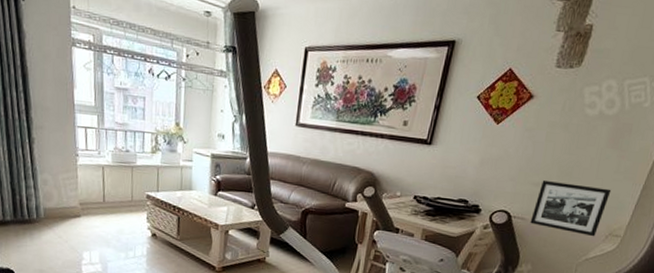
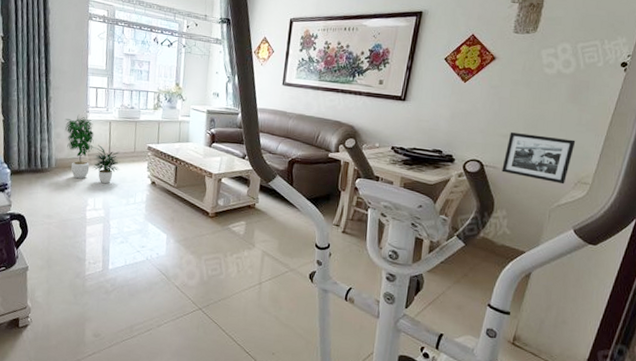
potted plant: none [52,158,116,236] -> present [64,114,120,184]

